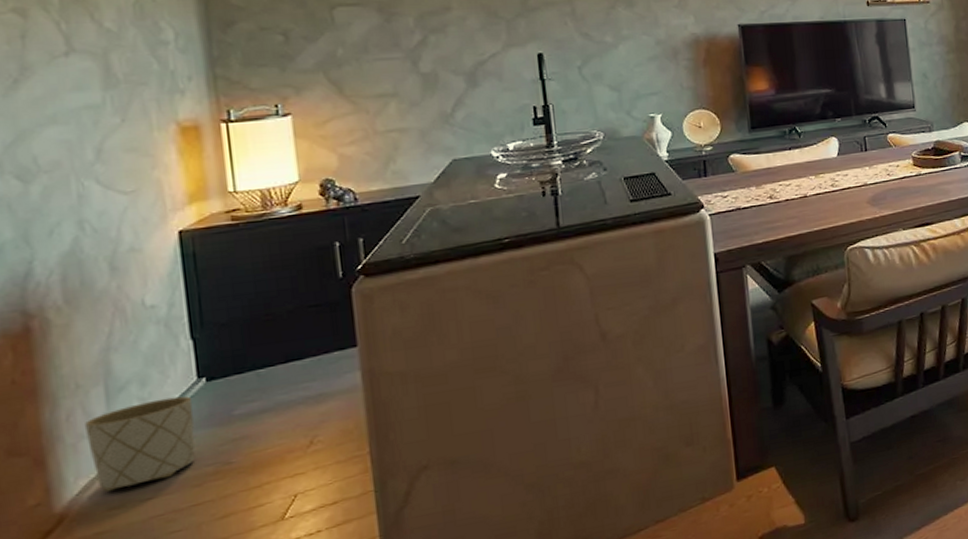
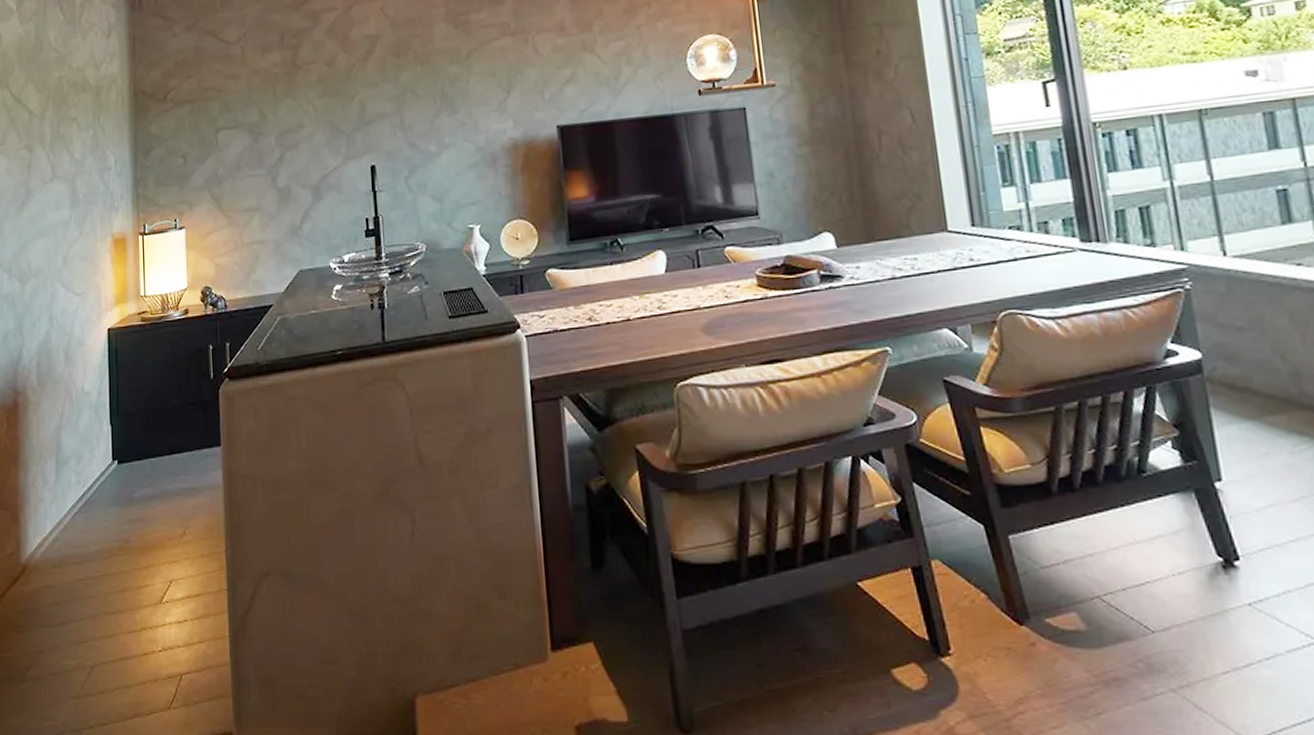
planter: present [84,396,195,492] -> none [42,474,108,551]

